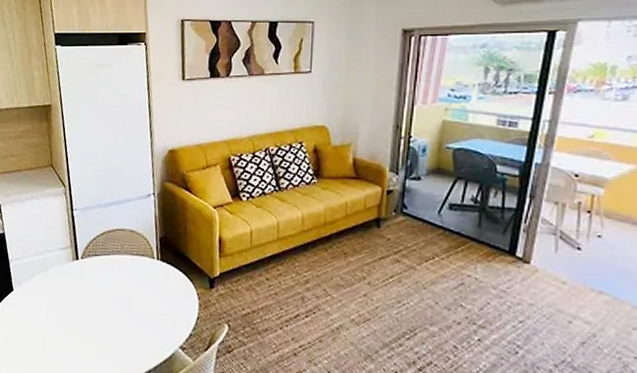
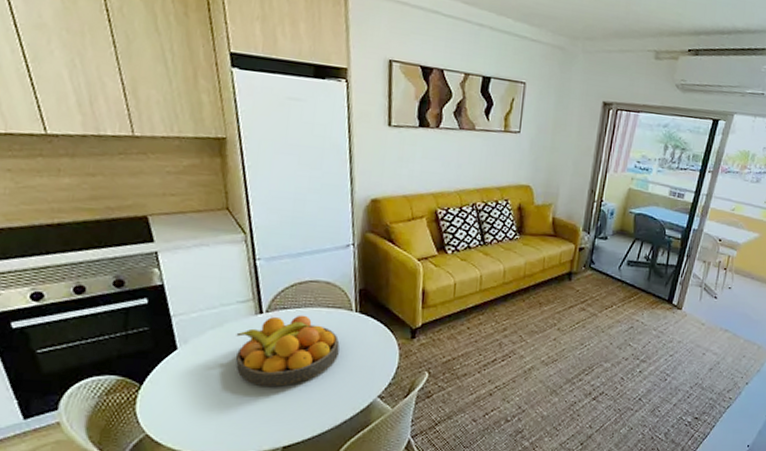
fruit bowl: none [57,261,144,330] -> present [235,314,340,387]

